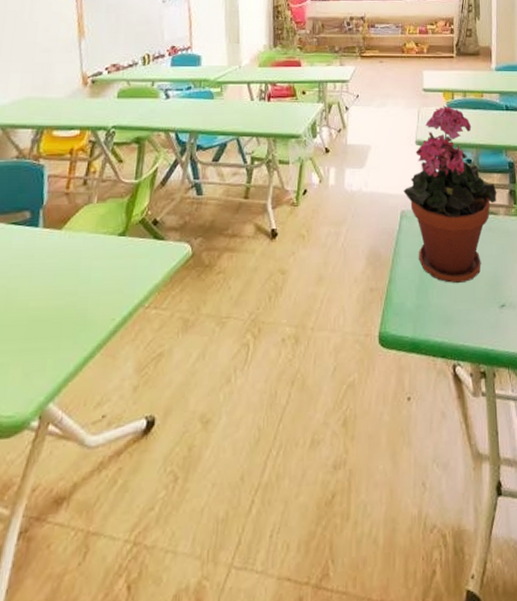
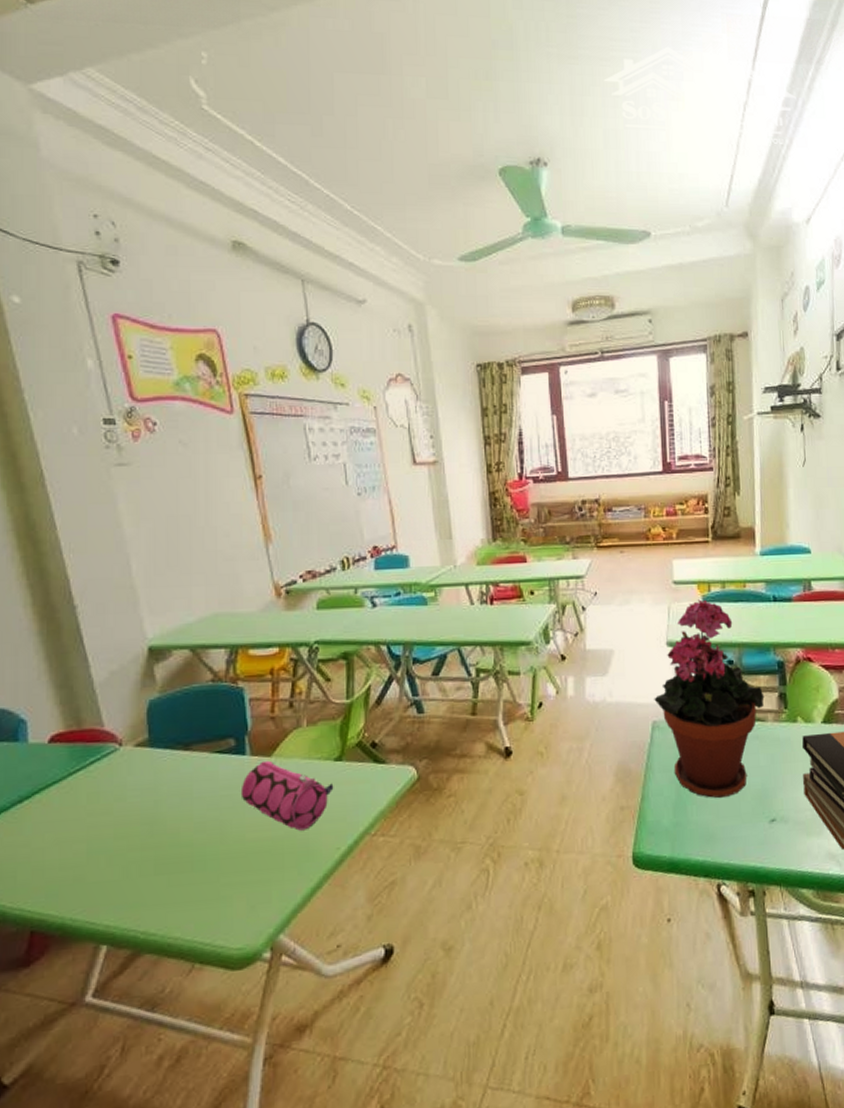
pencil case: none [29,233,116,301] -> present [240,760,334,831]

